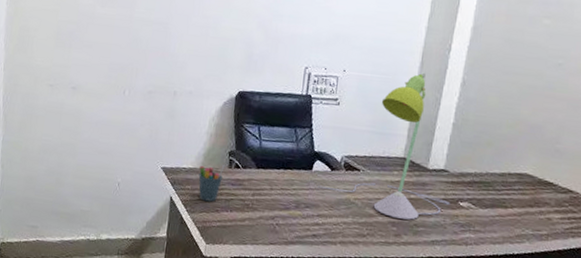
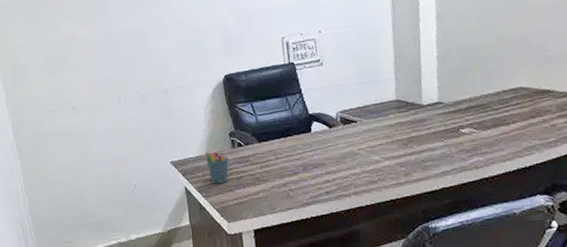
desk lamp: present [317,72,450,220] -> none [320,14,452,159]

